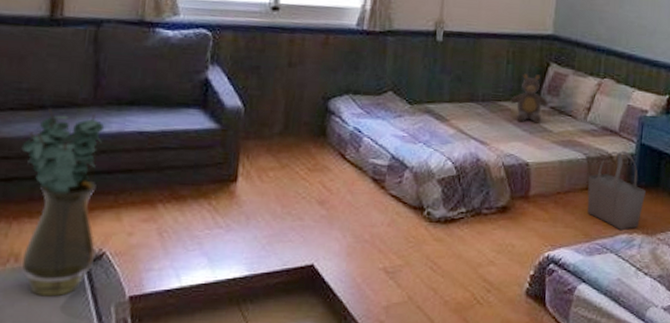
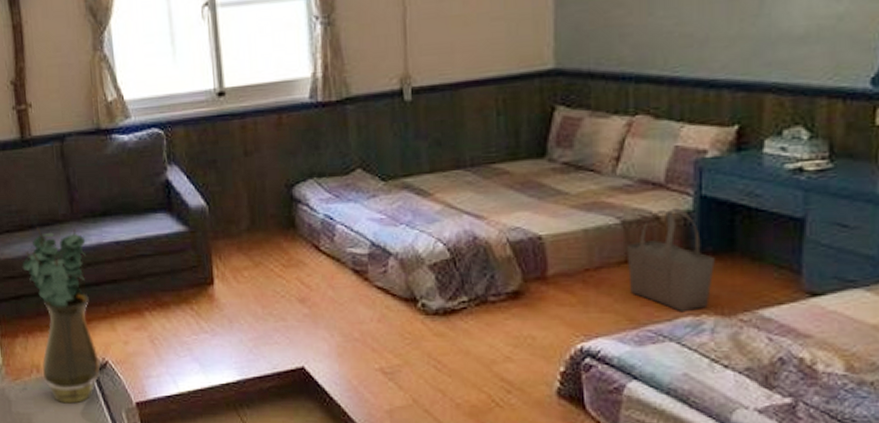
teddy bear: present [510,73,549,123] -> none [507,123,559,187]

